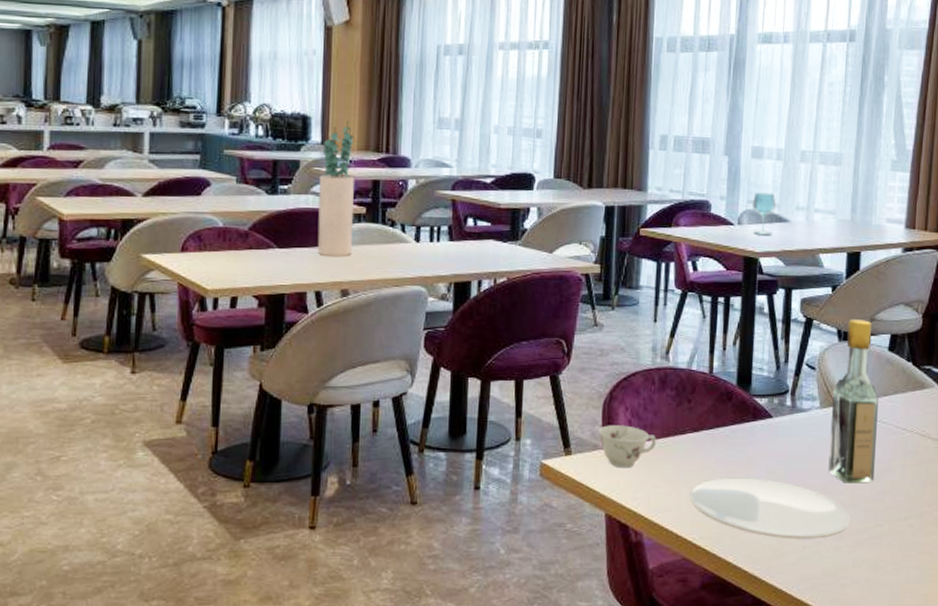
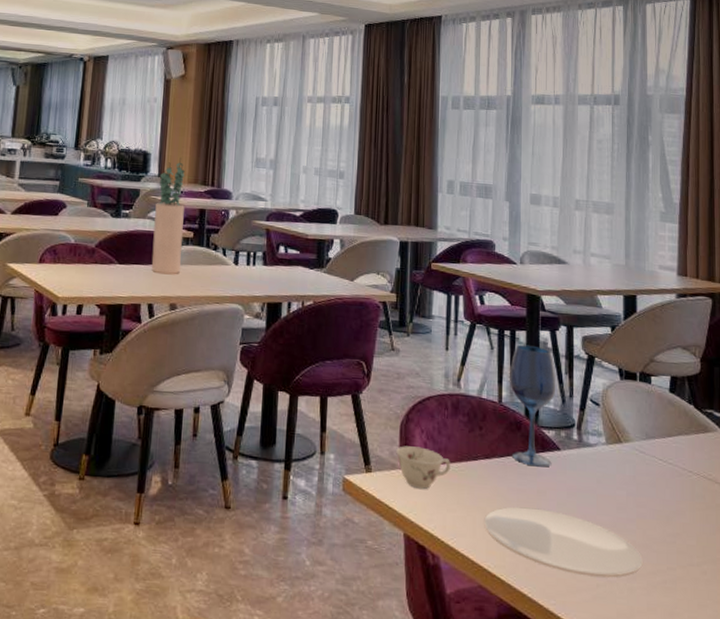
wineglass: none [721,311,771,436] -> present [510,344,556,467]
wine glass: present [752,192,776,235] -> none [532,235,555,275]
bottle: present [828,318,879,484] -> none [617,358,664,525]

